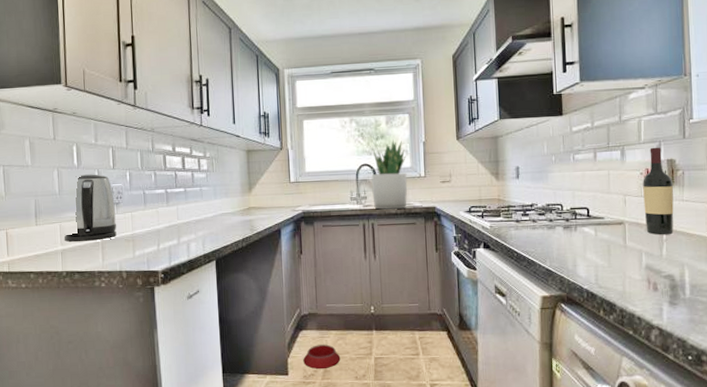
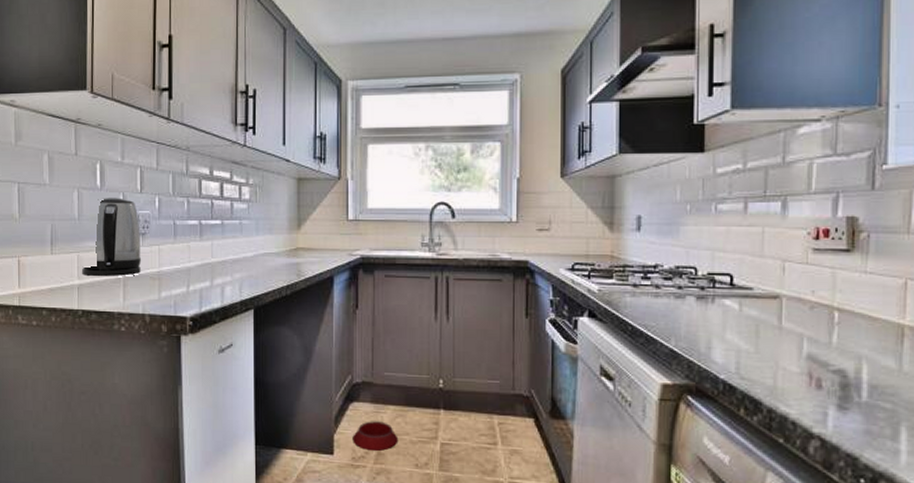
planter: present [371,139,408,210] -> none [449,172,496,260]
wine bottle: present [643,147,674,236] -> none [809,199,852,317]

